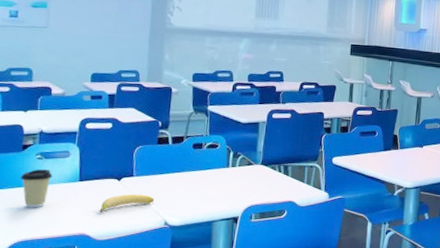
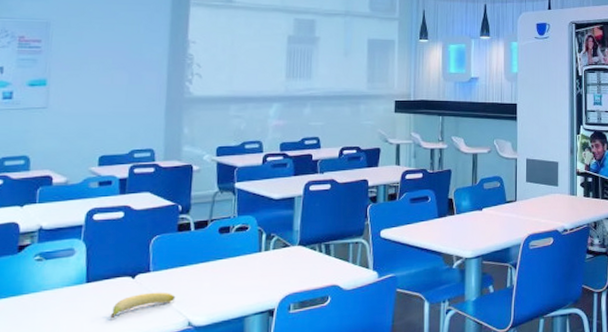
coffee cup: present [19,169,53,208] -> none [15,272,55,320]

